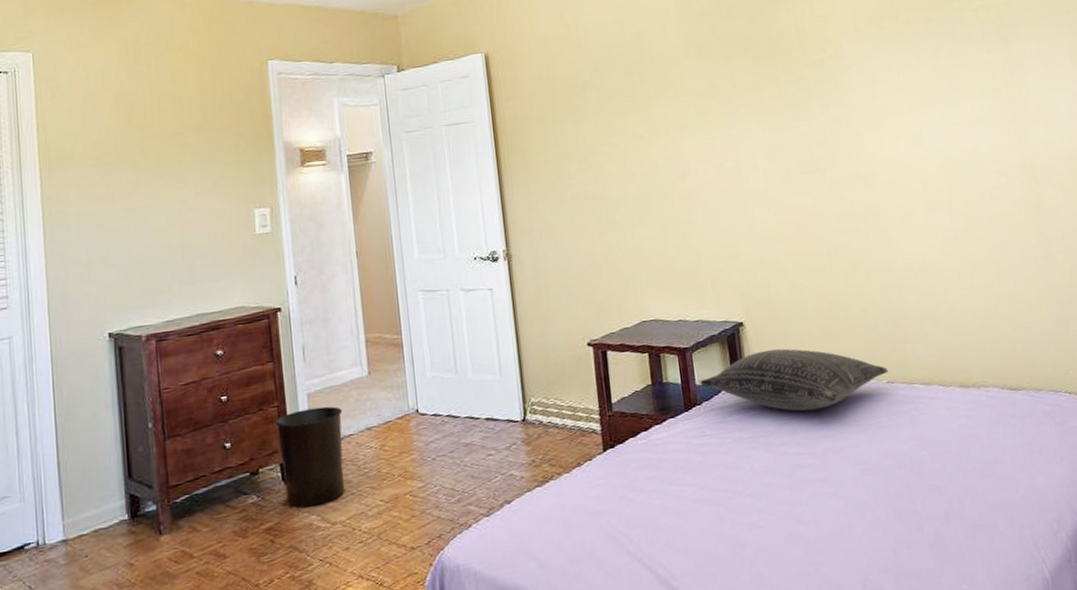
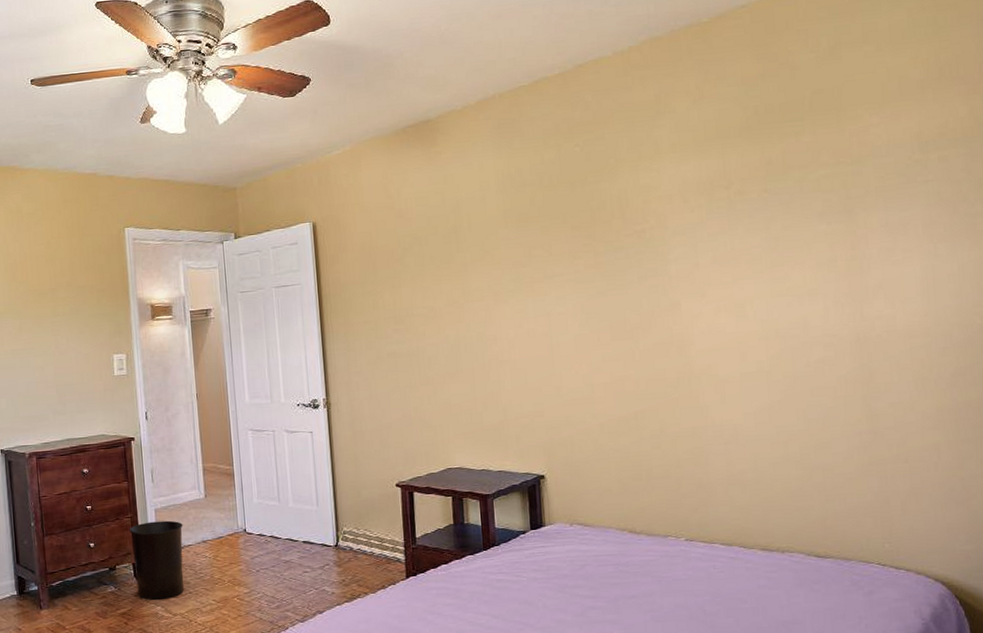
pillow: present [700,348,888,411] -> none [499,501,688,560]

